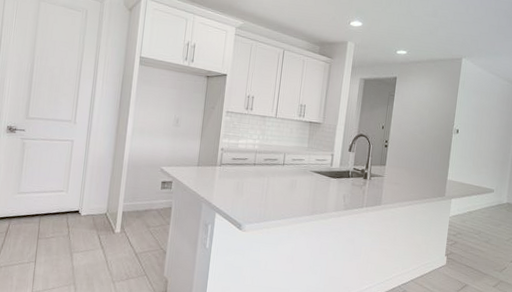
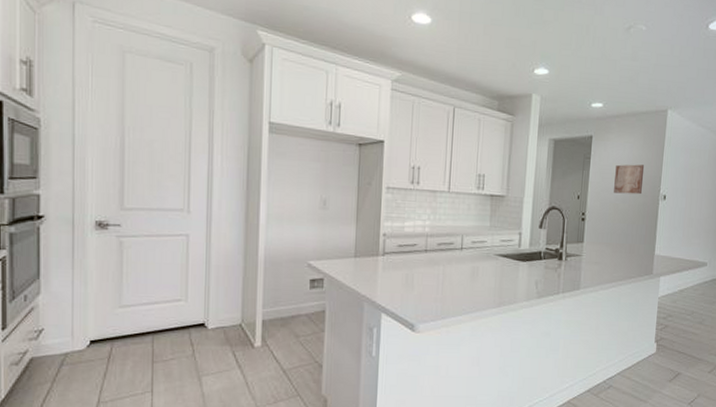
wall art: none [413,102,441,128] -> present [614,164,645,195]

